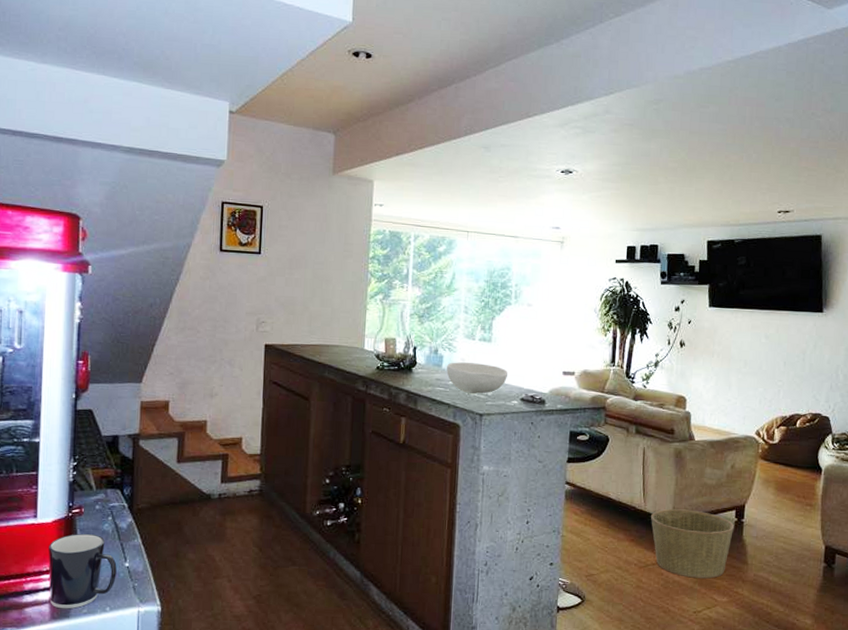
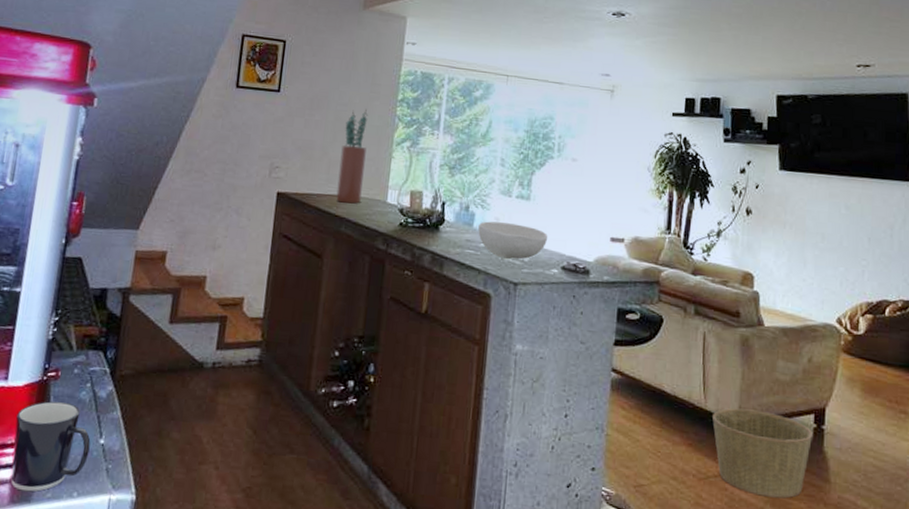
vase: none [318,266,343,352] -> present [336,108,368,204]

